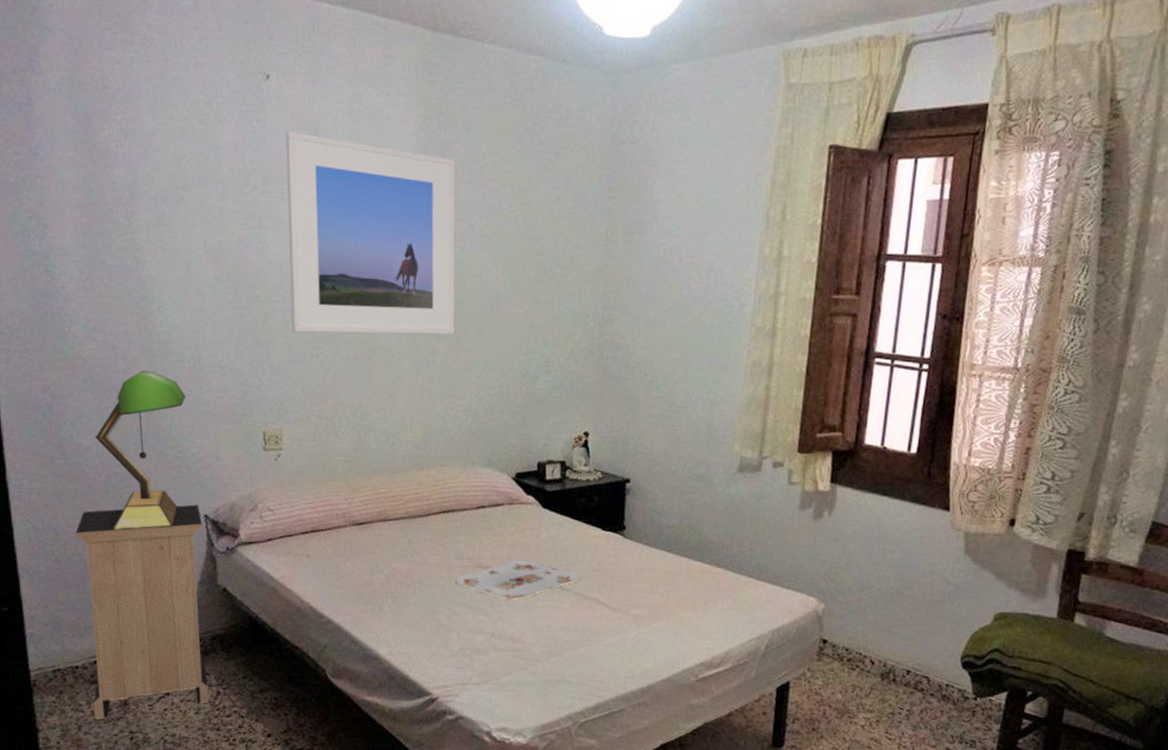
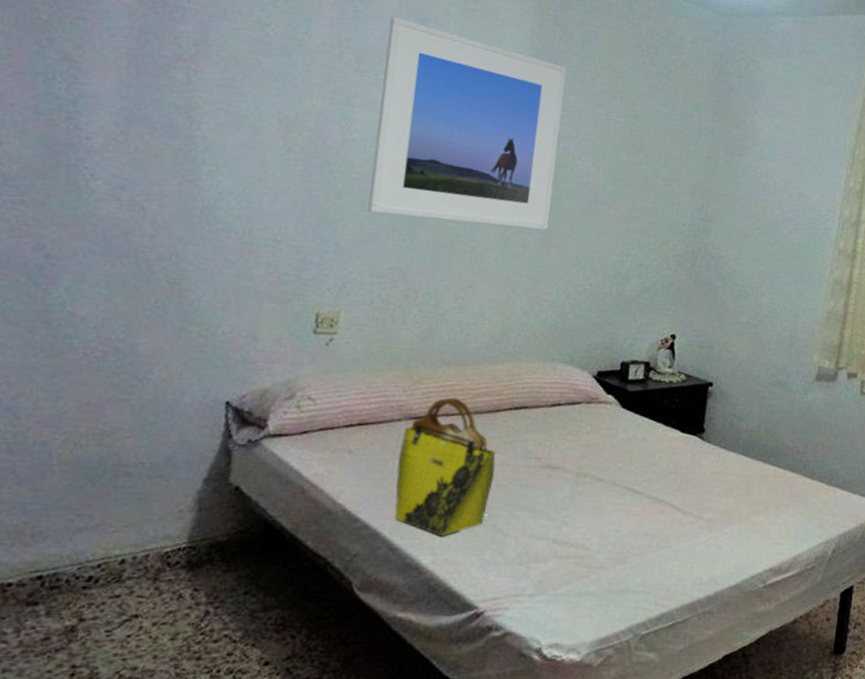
nightstand: present [76,504,208,720] -> none [22,389,222,653]
table lamp: present [95,371,186,531] -> none [95,237,226,416]
tote bag: none [348,504,433,631] -> present [394,397,496,537]
serving tray: present [455,560,581,601] -> none [520,461,656,504]

